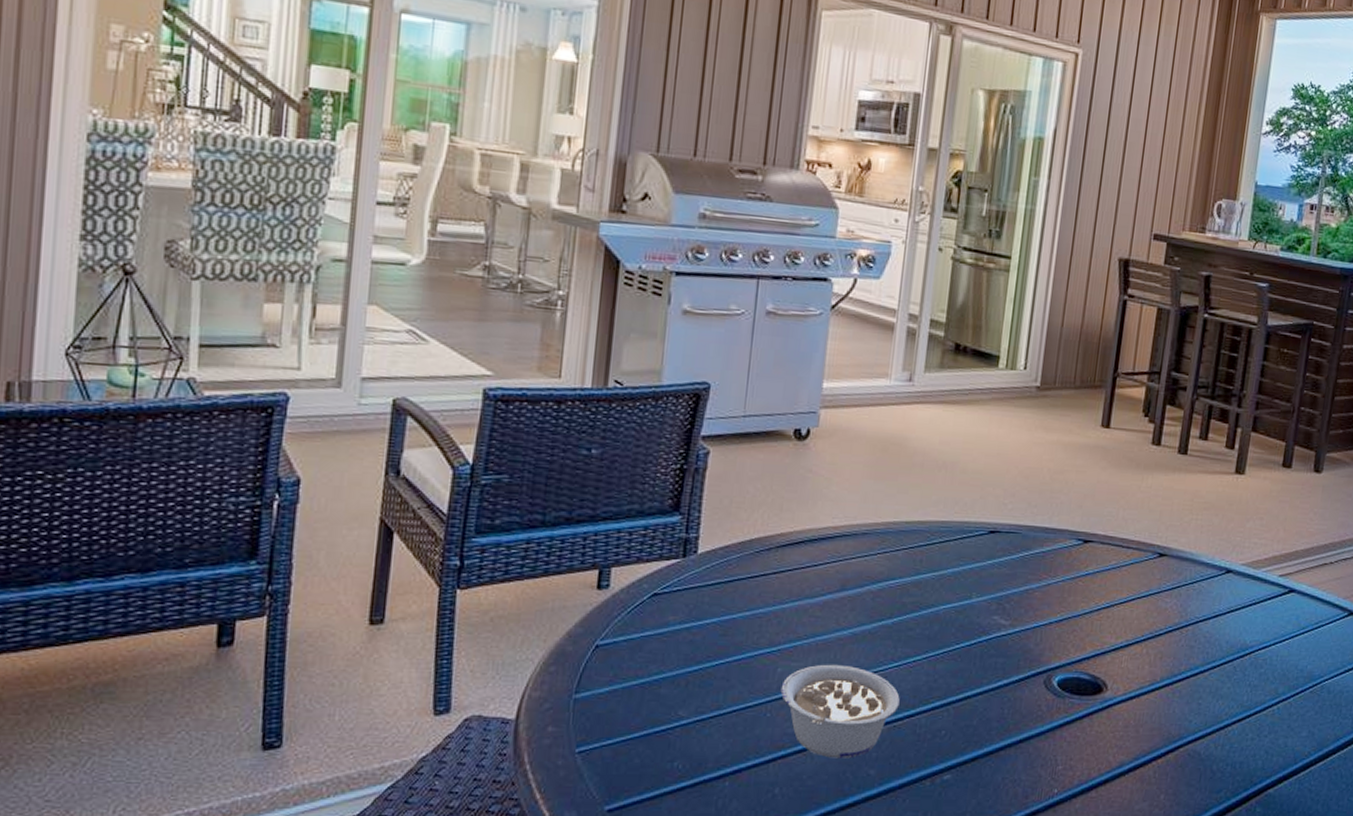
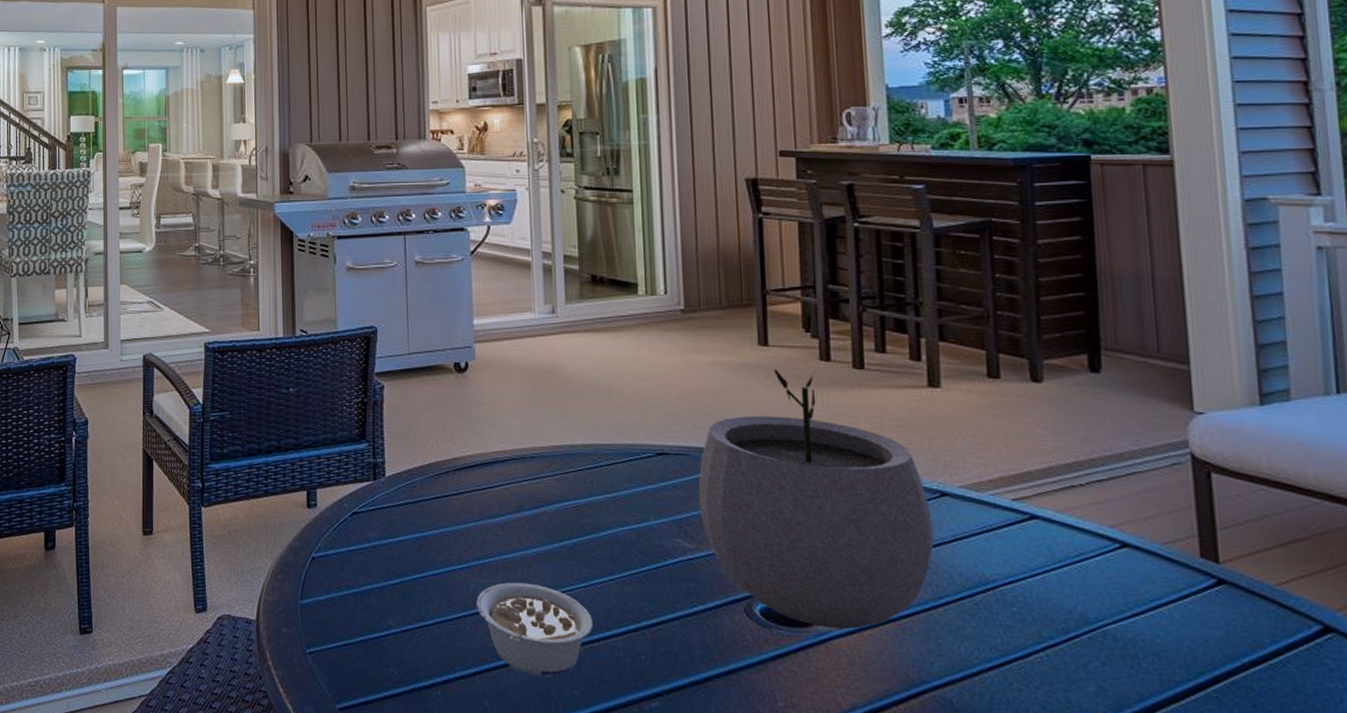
plant pot: none [1020,451,1216,695] -> present [698,369,934,629]

